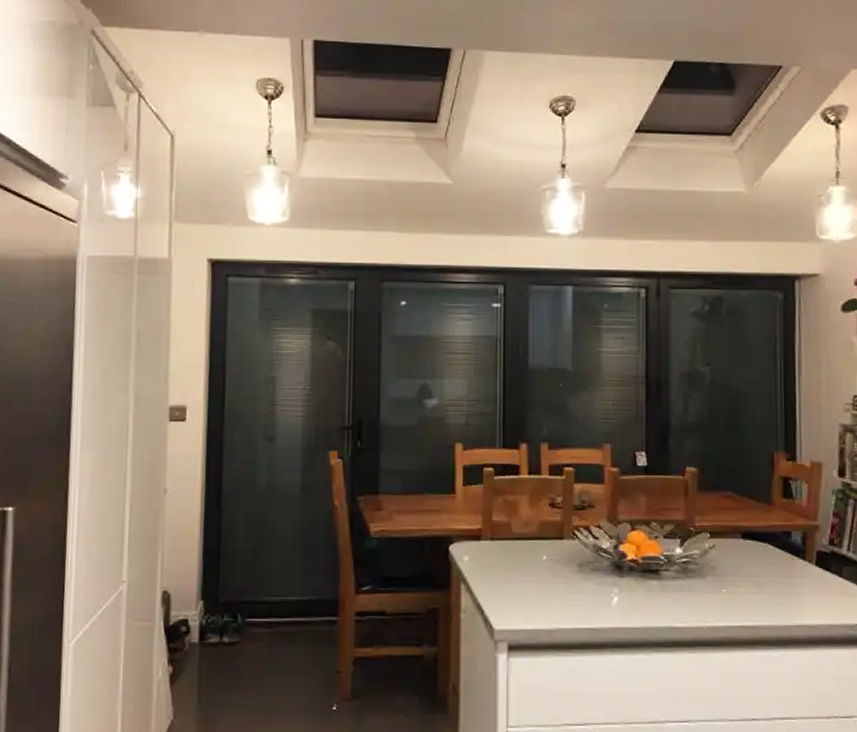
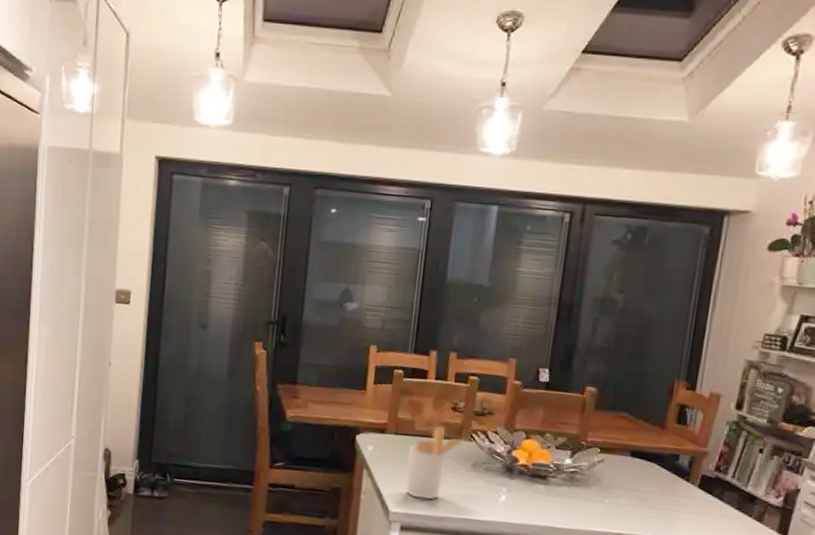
utensil holder: none [507,525,569,613] -> present [405,426,467,501]

